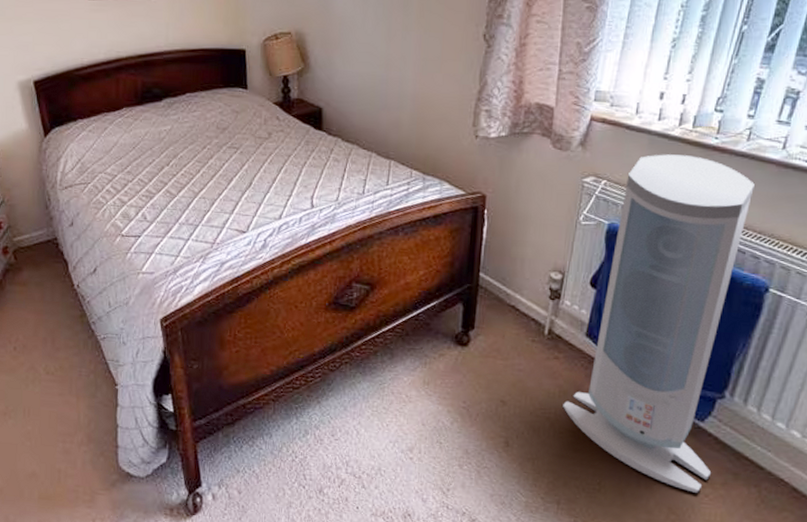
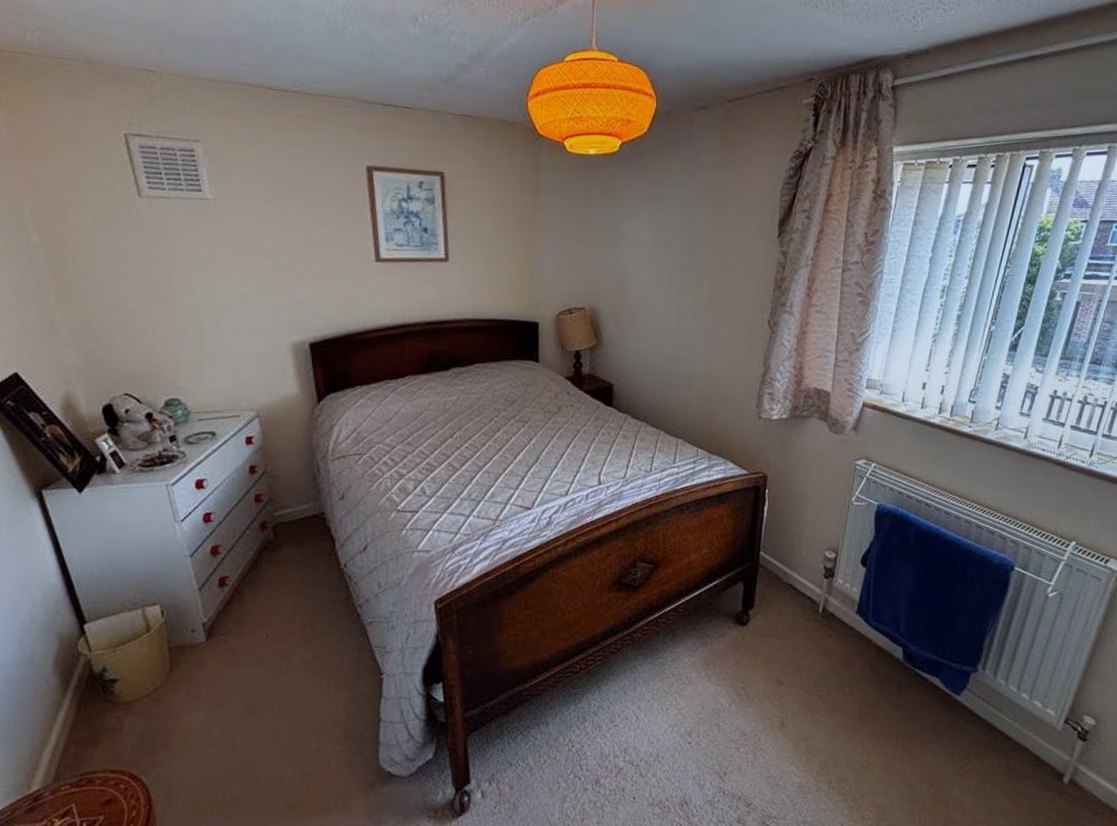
air purifier: present [563,154,755,493] -> none [835,440,1002,765]

